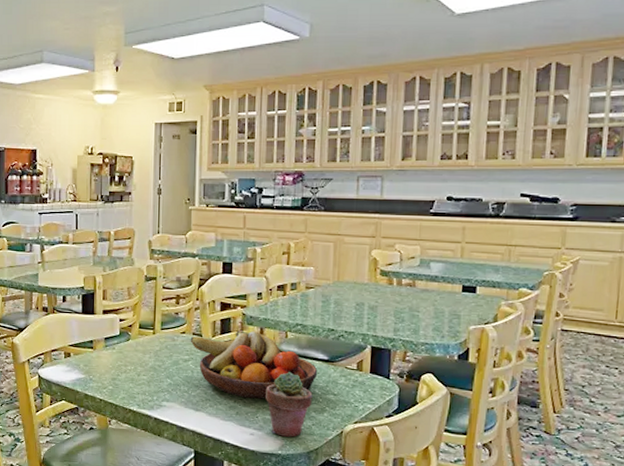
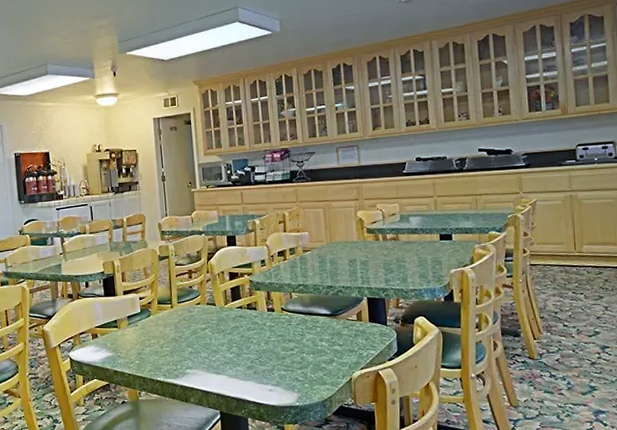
fruit bowl: present [190,329,318,399] -> none [205,295,323,358]
potted succulent: present [266,372,313,437] -> none [278,329,321,389]

